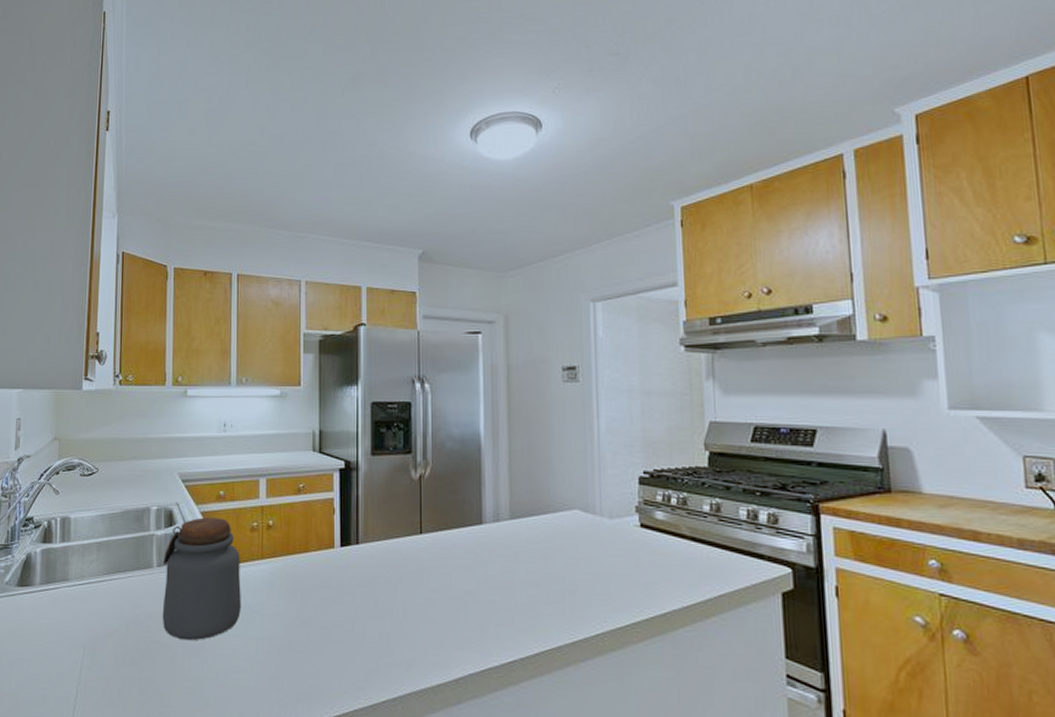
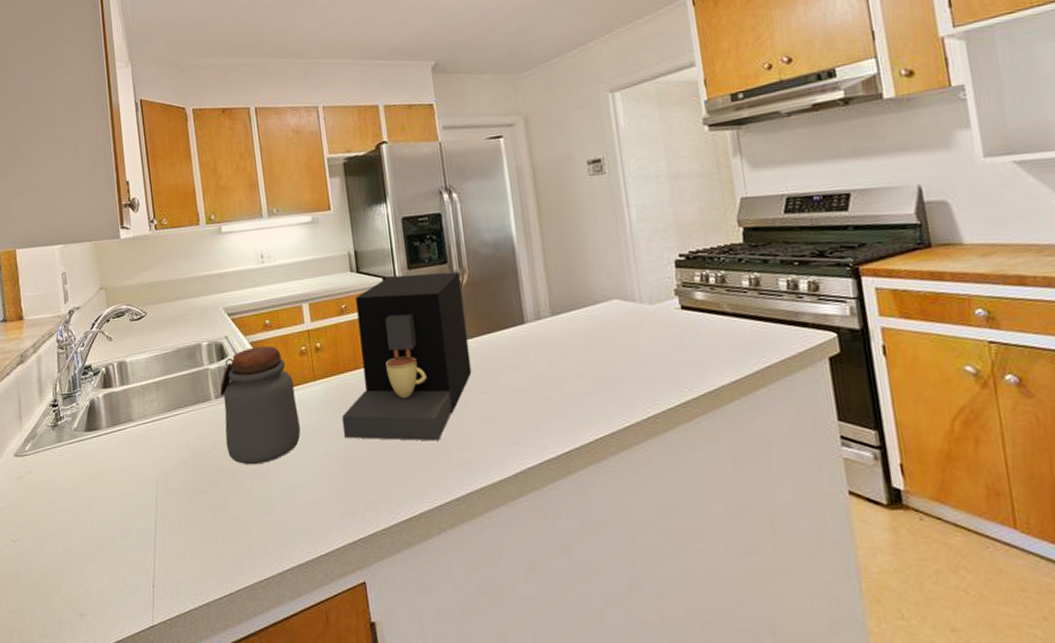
coffee maker: none [285,460,424,636] -> present [341,271,472,441]

